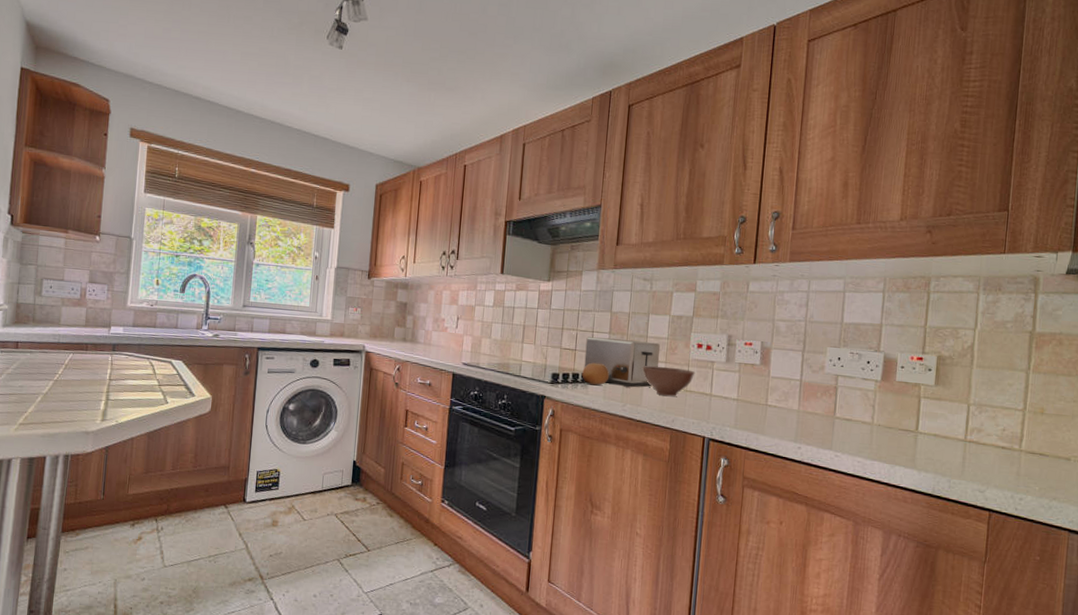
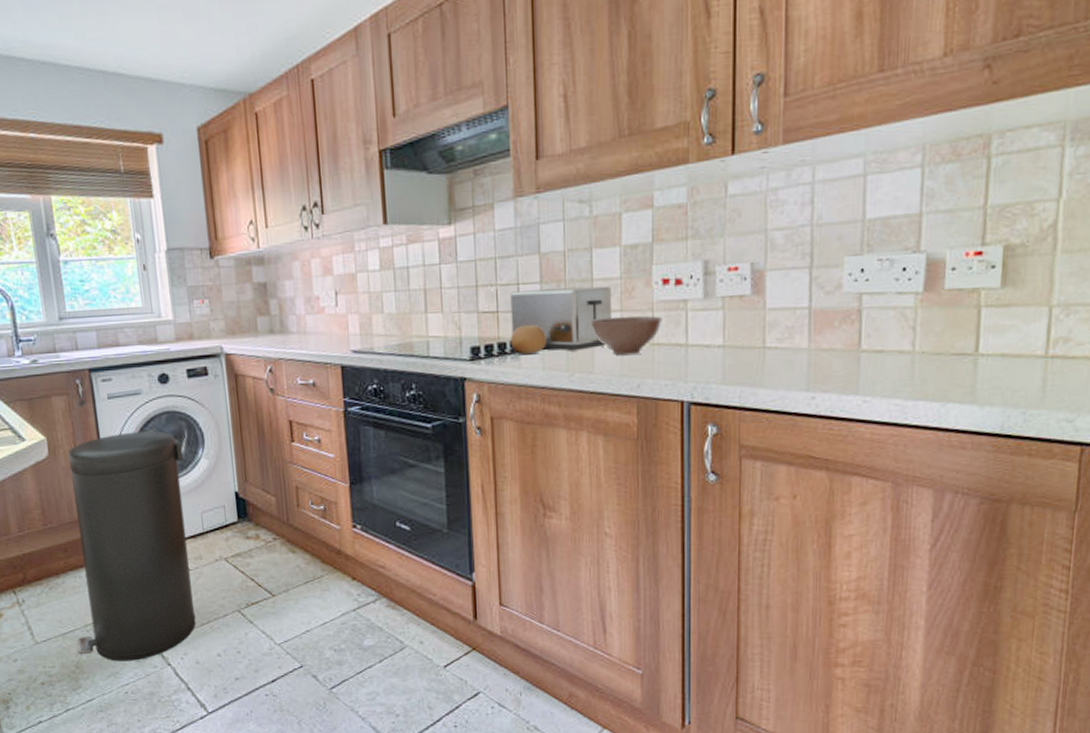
pedal bin: none [198,401,319,592] -> present [68,431,196,661]

